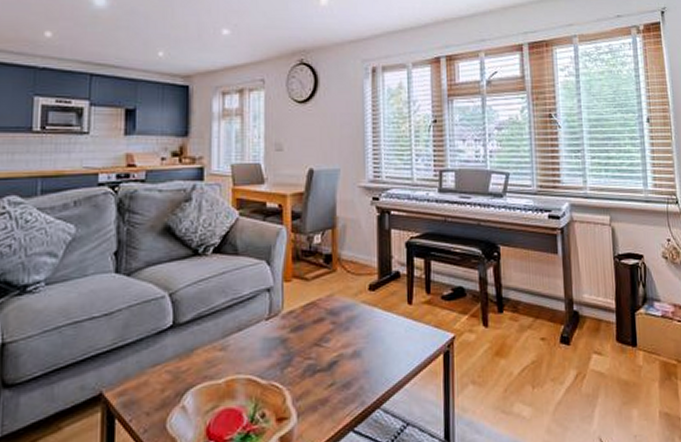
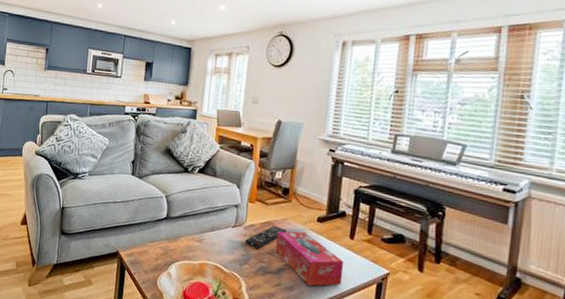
remote control: none [283,306,335,342] -> present [244,225,287,249]
tissue box: none [323,306,406,376] -> present [275,231,344,286]

